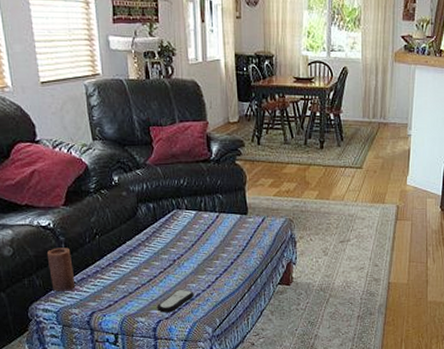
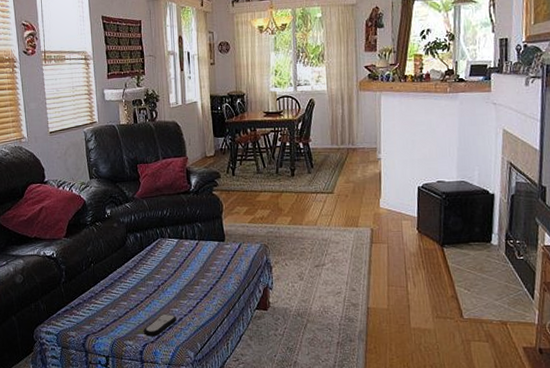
candle: present [47,248,76,291] -> none [51,275,74,315]

